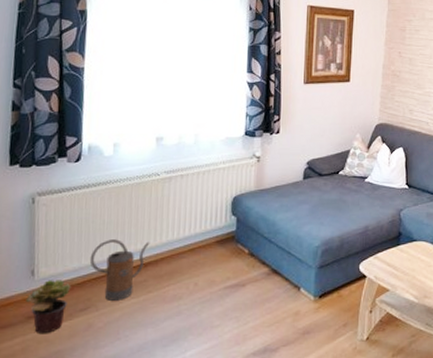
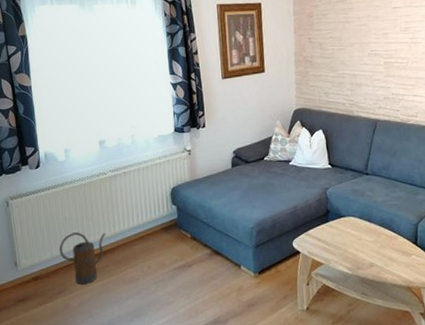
potted plant: present [26,280,71,335] -> none [14,269,48,315]

